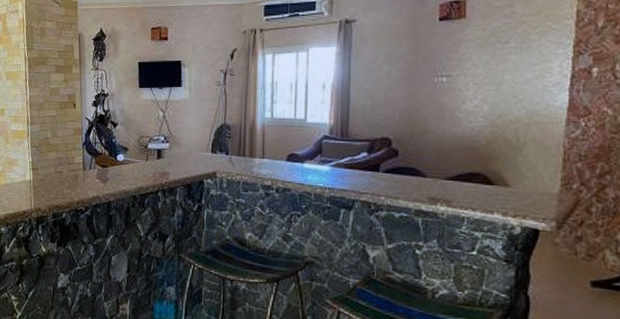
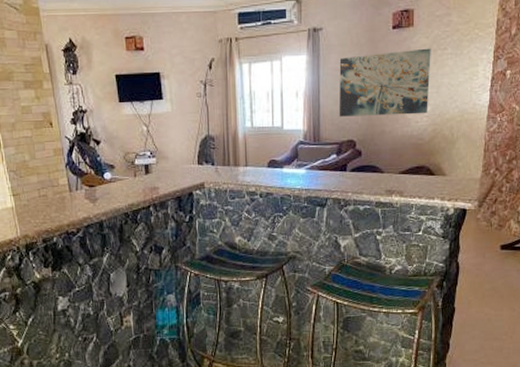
wall art: none [372,41,488,114] -> present [339,48,431,117]

